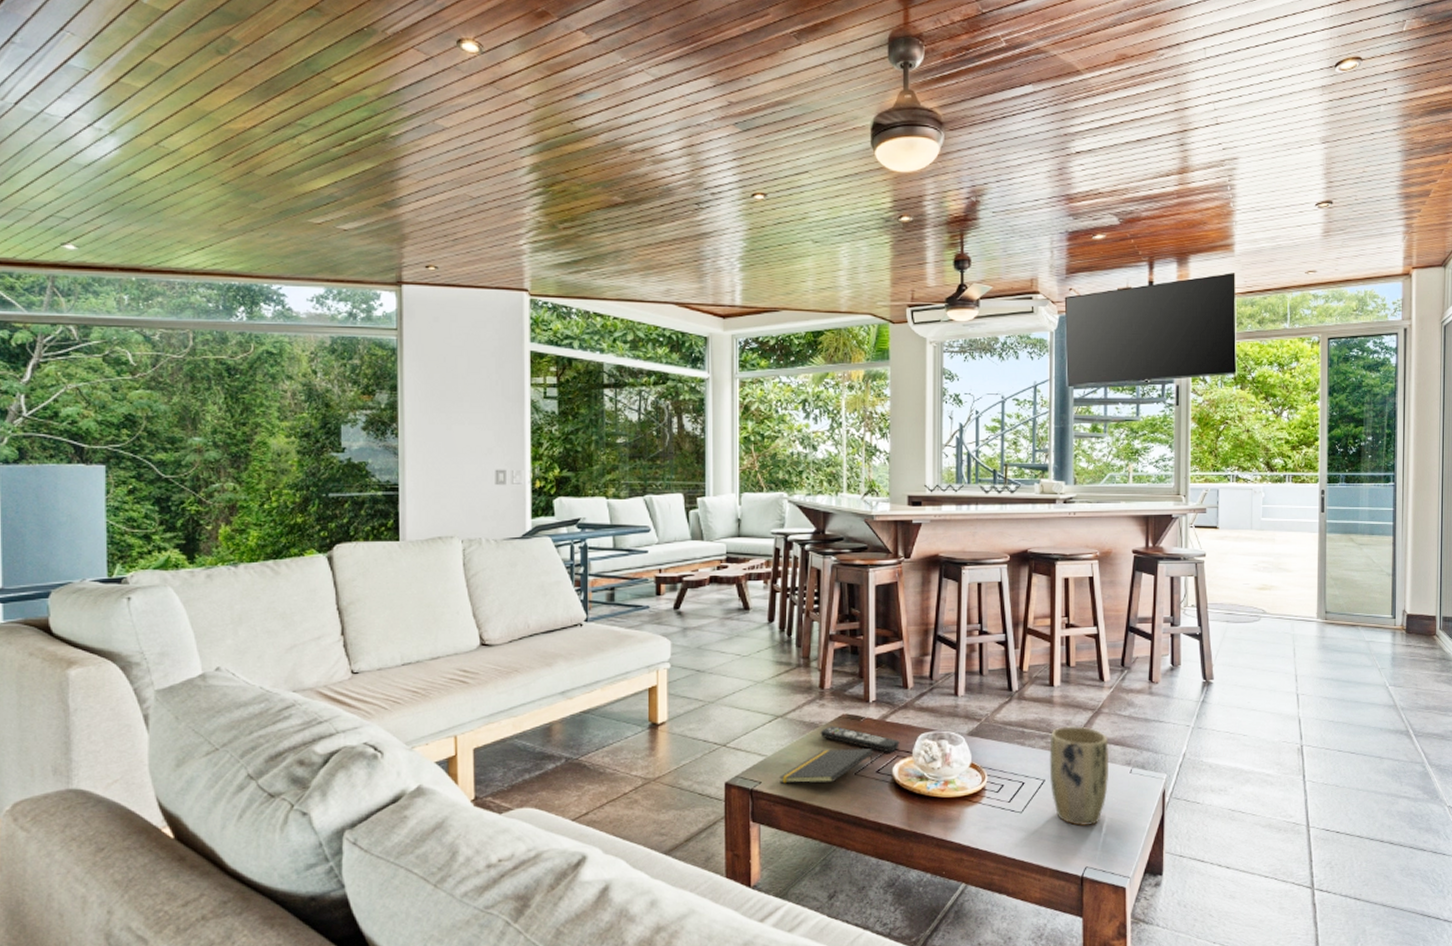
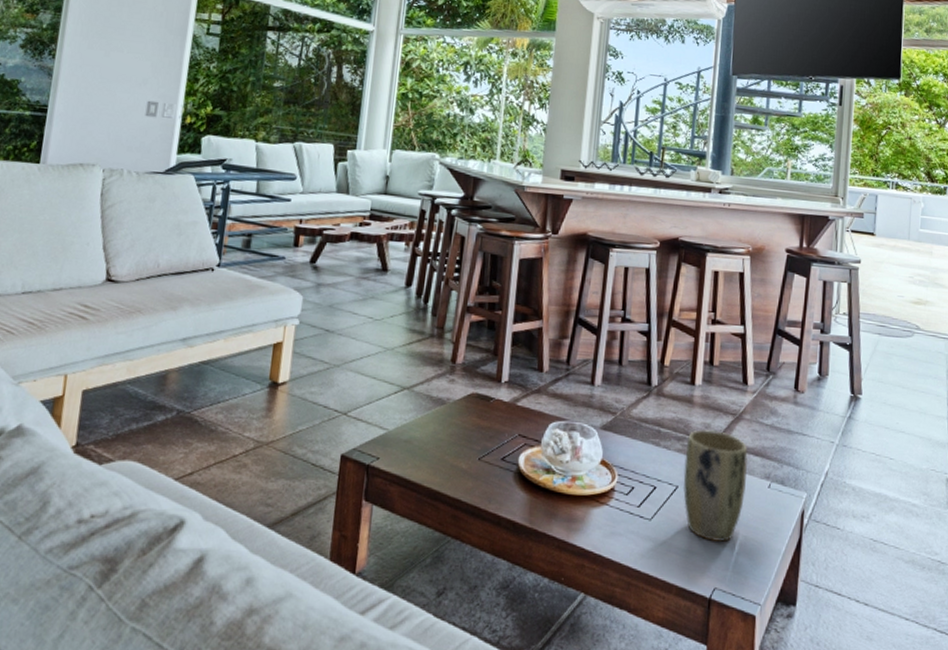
notepad: present [779,749,873,784] -> none [398,429,500,465]
remote control: present [820,726,900,752] -> none [446,404,529,439]

